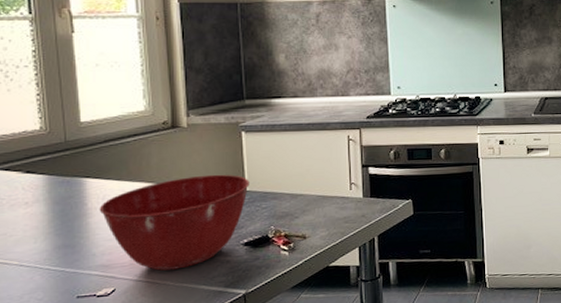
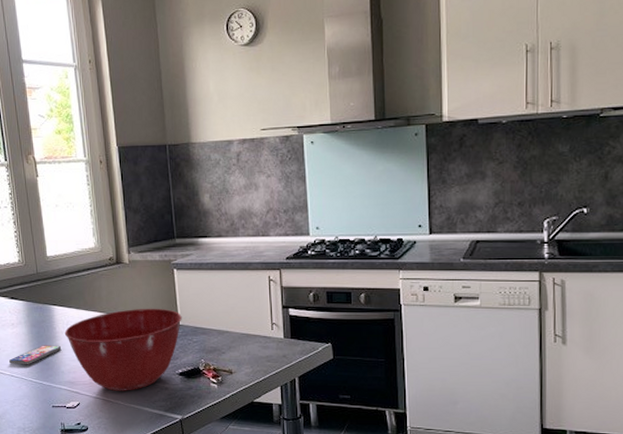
smartphone: none [18,223,94,251] -> present [9,345,62,365]

